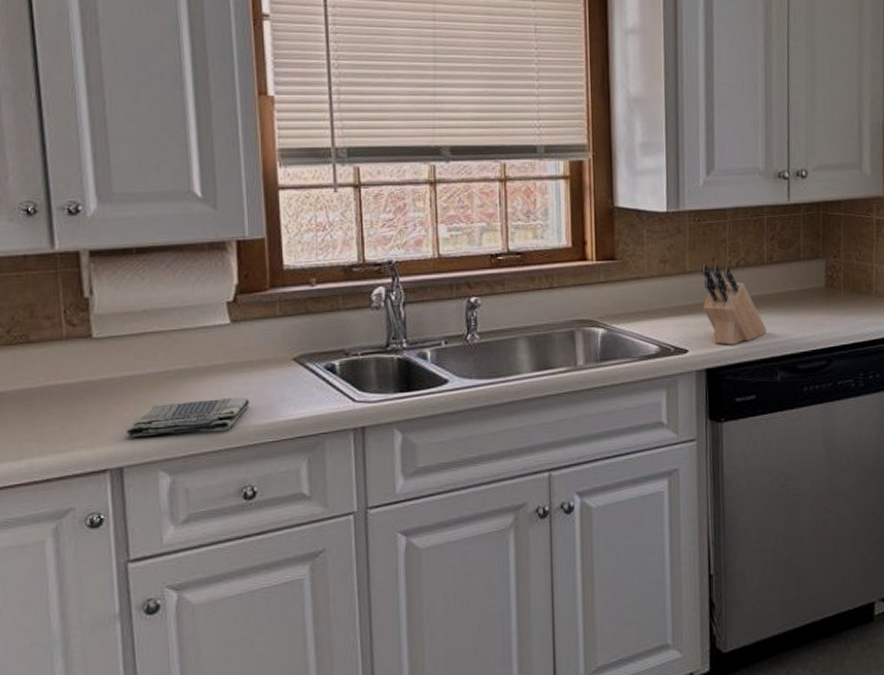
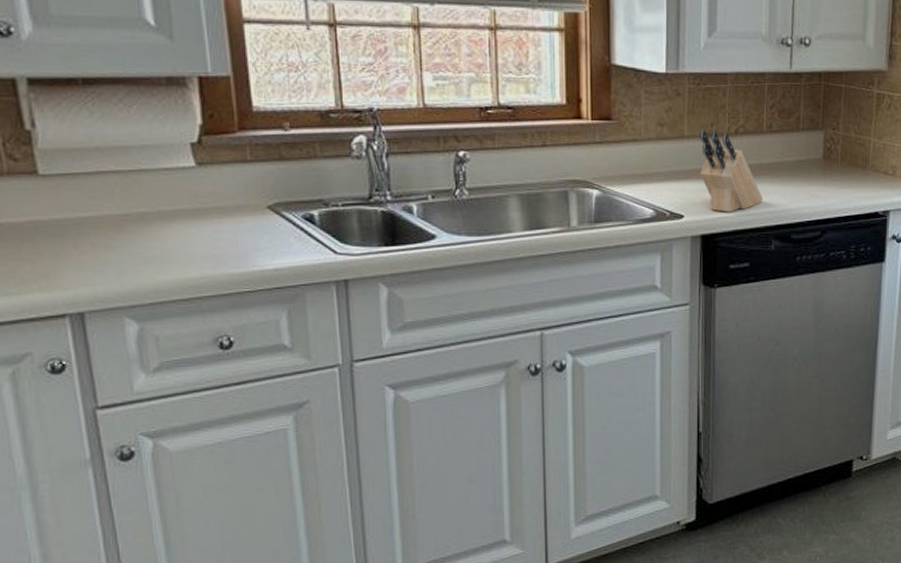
dish towel: present [126,397,249,438] -> none [84,244,221,282]

